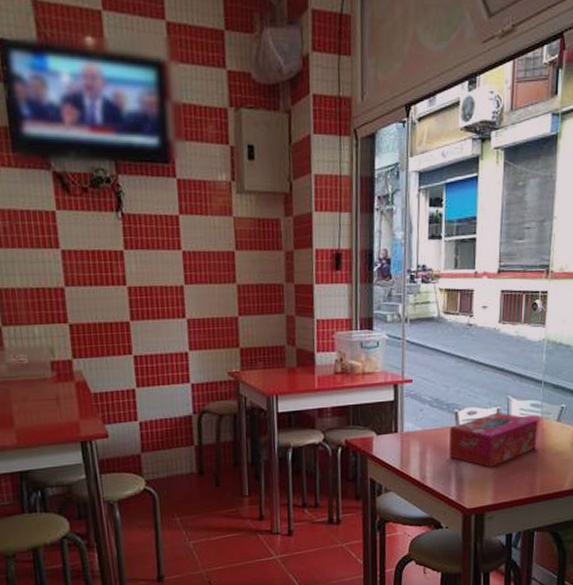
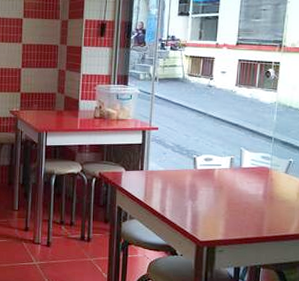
tissue box: present [448,412,538,468] -> none [186,160,268,208]

